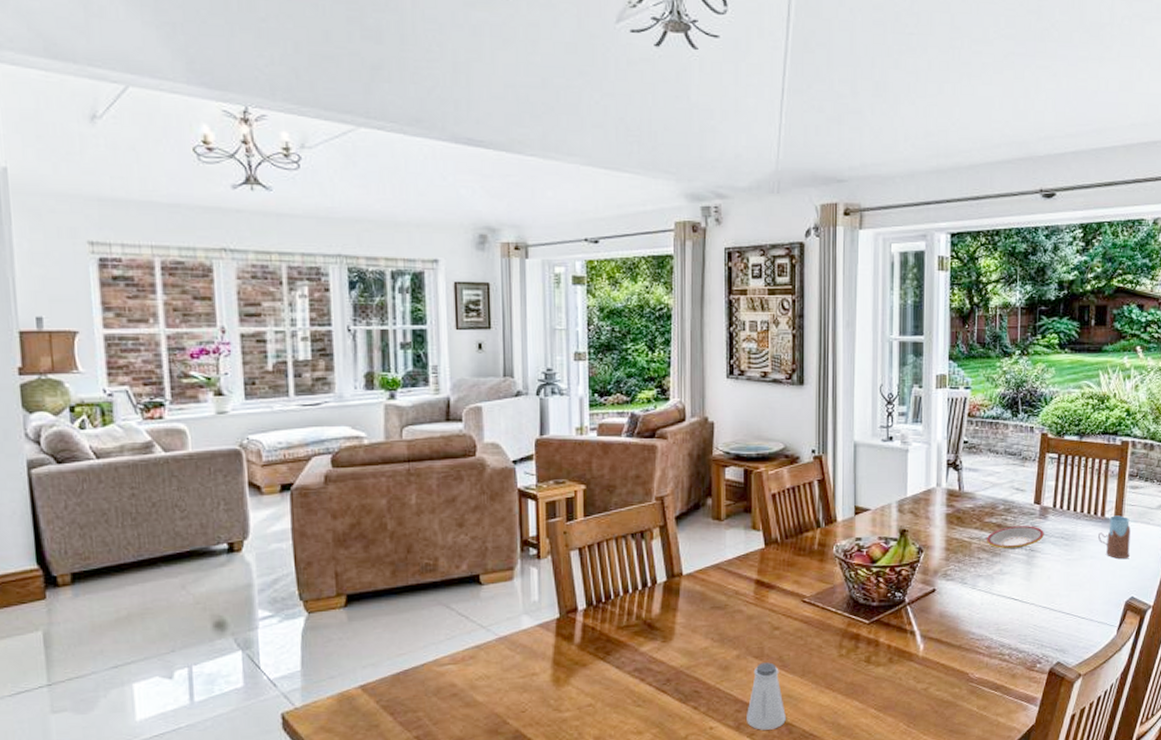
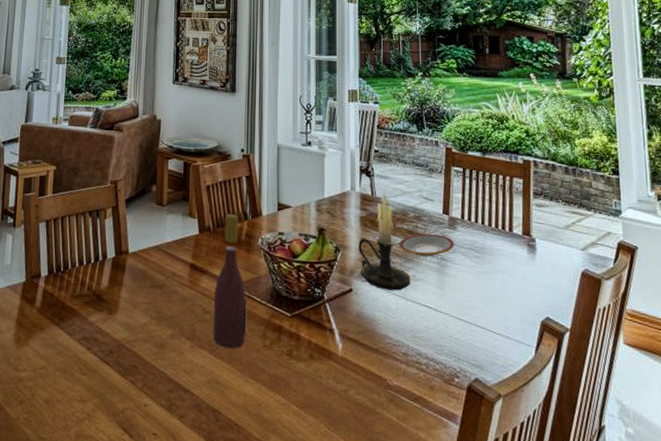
saltshaker: present [747,662,786,730] -> none [178,344,213,414]
wine bottle: none [783,522,821,662] -> present [212,213,247,349]
candle holder: none [943,484,998,587] -> present [358,190,411,291]
drinking glass: present [1098,515,1131,559] -> none [508,232,541,276]

